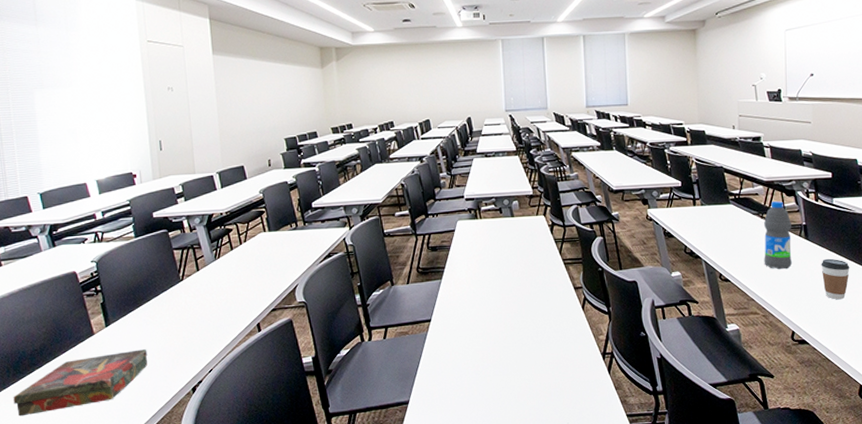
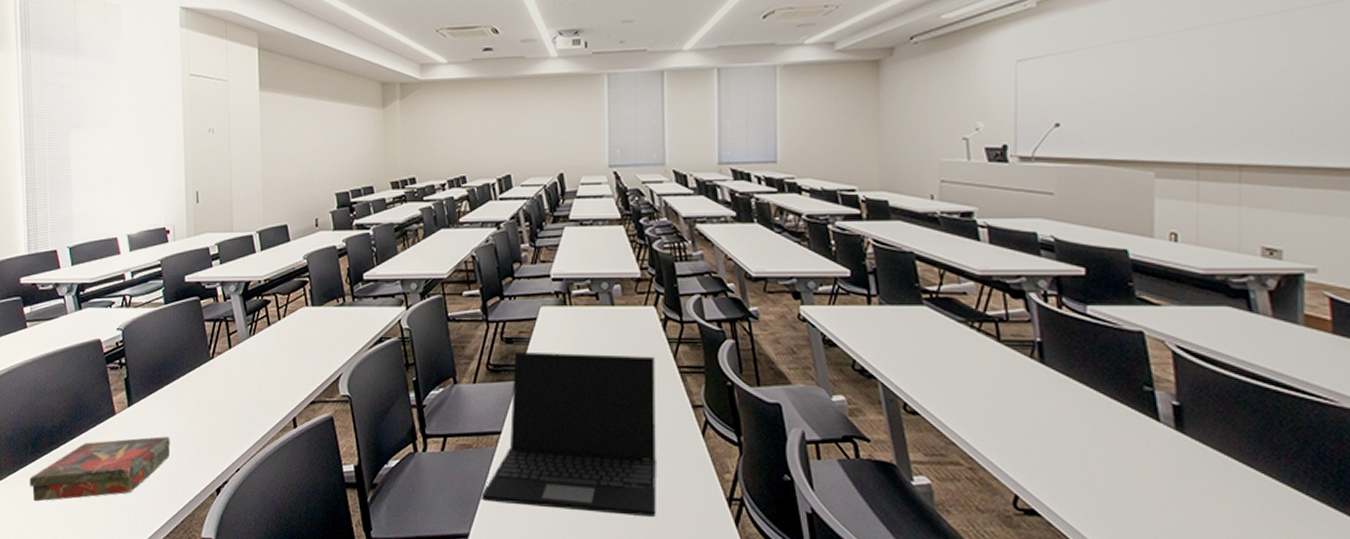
laptop: none [417,253,551,375] -> present [481,352,656,518]
water bottle: present [764,201,792,270] -> none [973,305,1018,405]
coffee cup: present [821,258,850,300] -> none [1064,393,1112,456]

